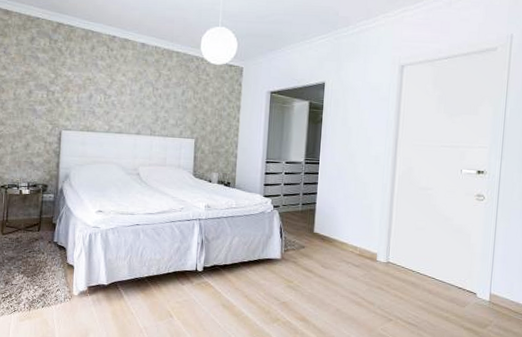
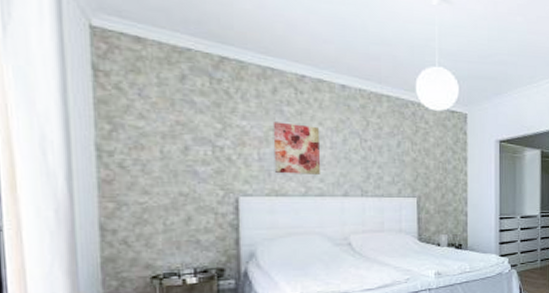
wall art: none [87,73,122,116] -> present [272,122,321,174]

